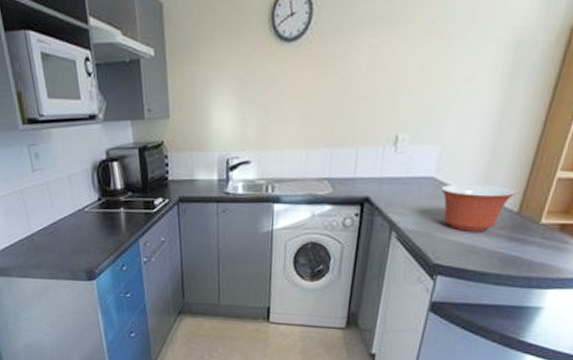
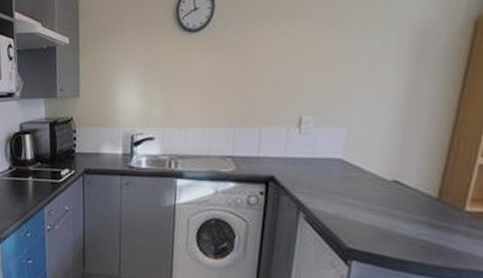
mixing bowl: present [440,183,517,232] -> none [350,166,434,217]

